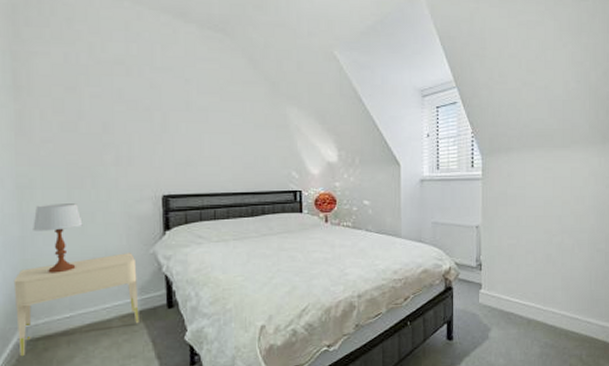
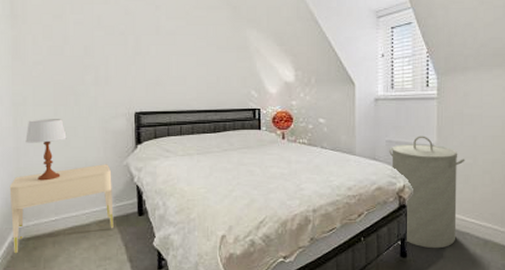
laundry hamper: none [435,217,509,330] -> present [389,136,465,249]

